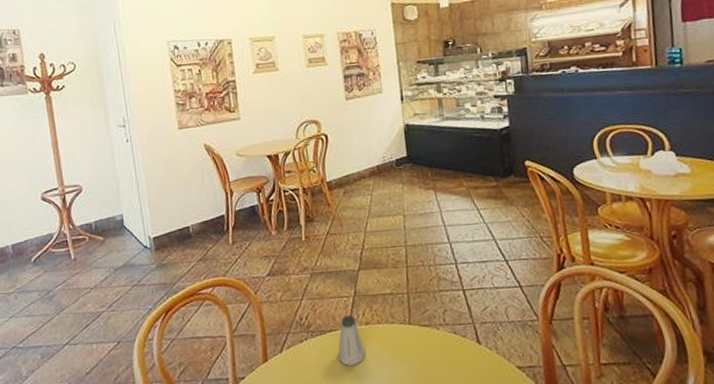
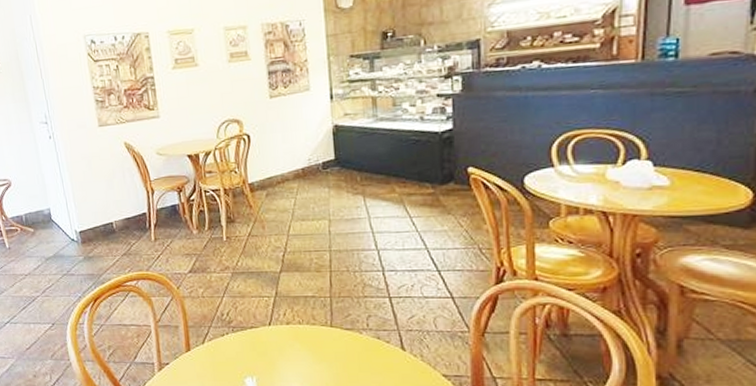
saltshaker: present [338,315,366,366] -> none [258,315,287,360]

